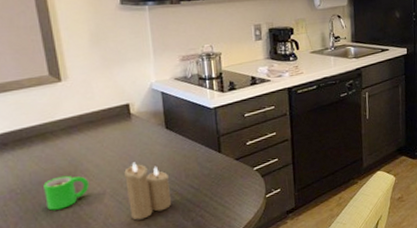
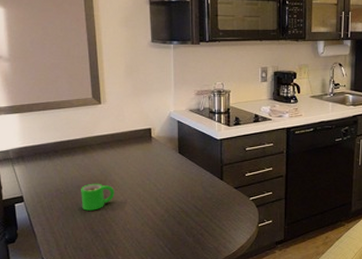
candle: present [124,162,172,220] -> none [142,179,178,229]

